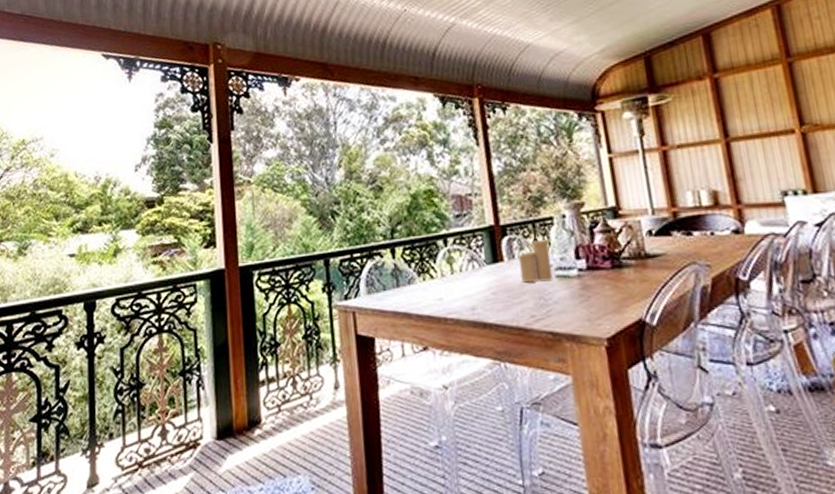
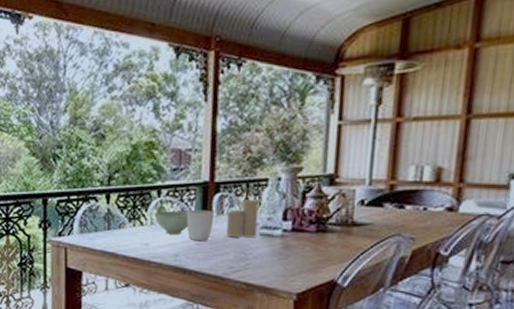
bowl: none [443,259,481,286] -> present [154,211,188,234]
cup: none [476,255,507,291] -> present [186,209,215,242]

